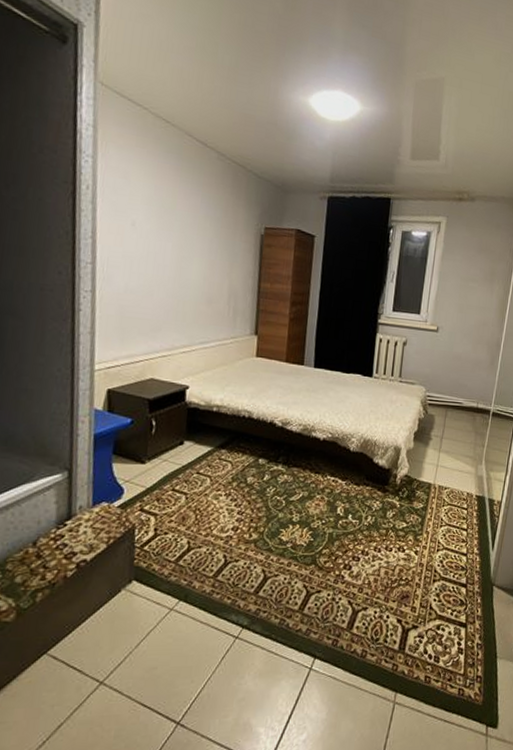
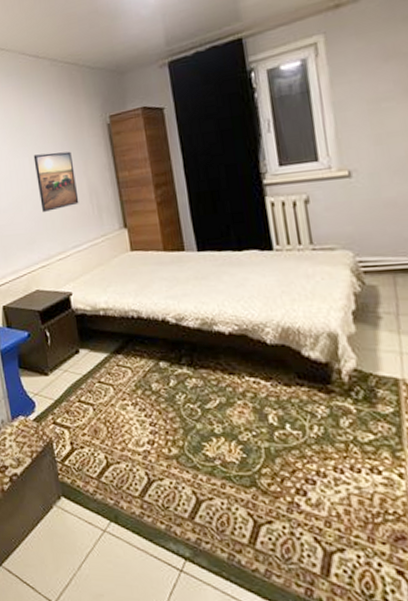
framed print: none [174,242,219,304] -> present [33,151,79,212]

